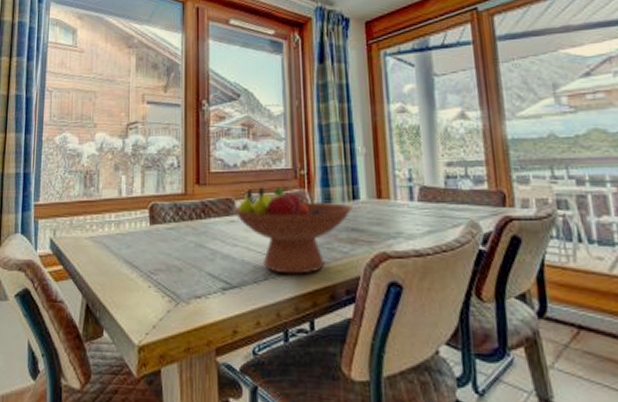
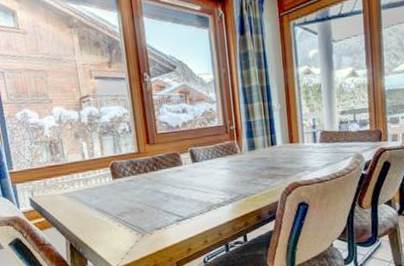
fruit bowl: present [233,187,353,274] -> none [179,140,272,205]

